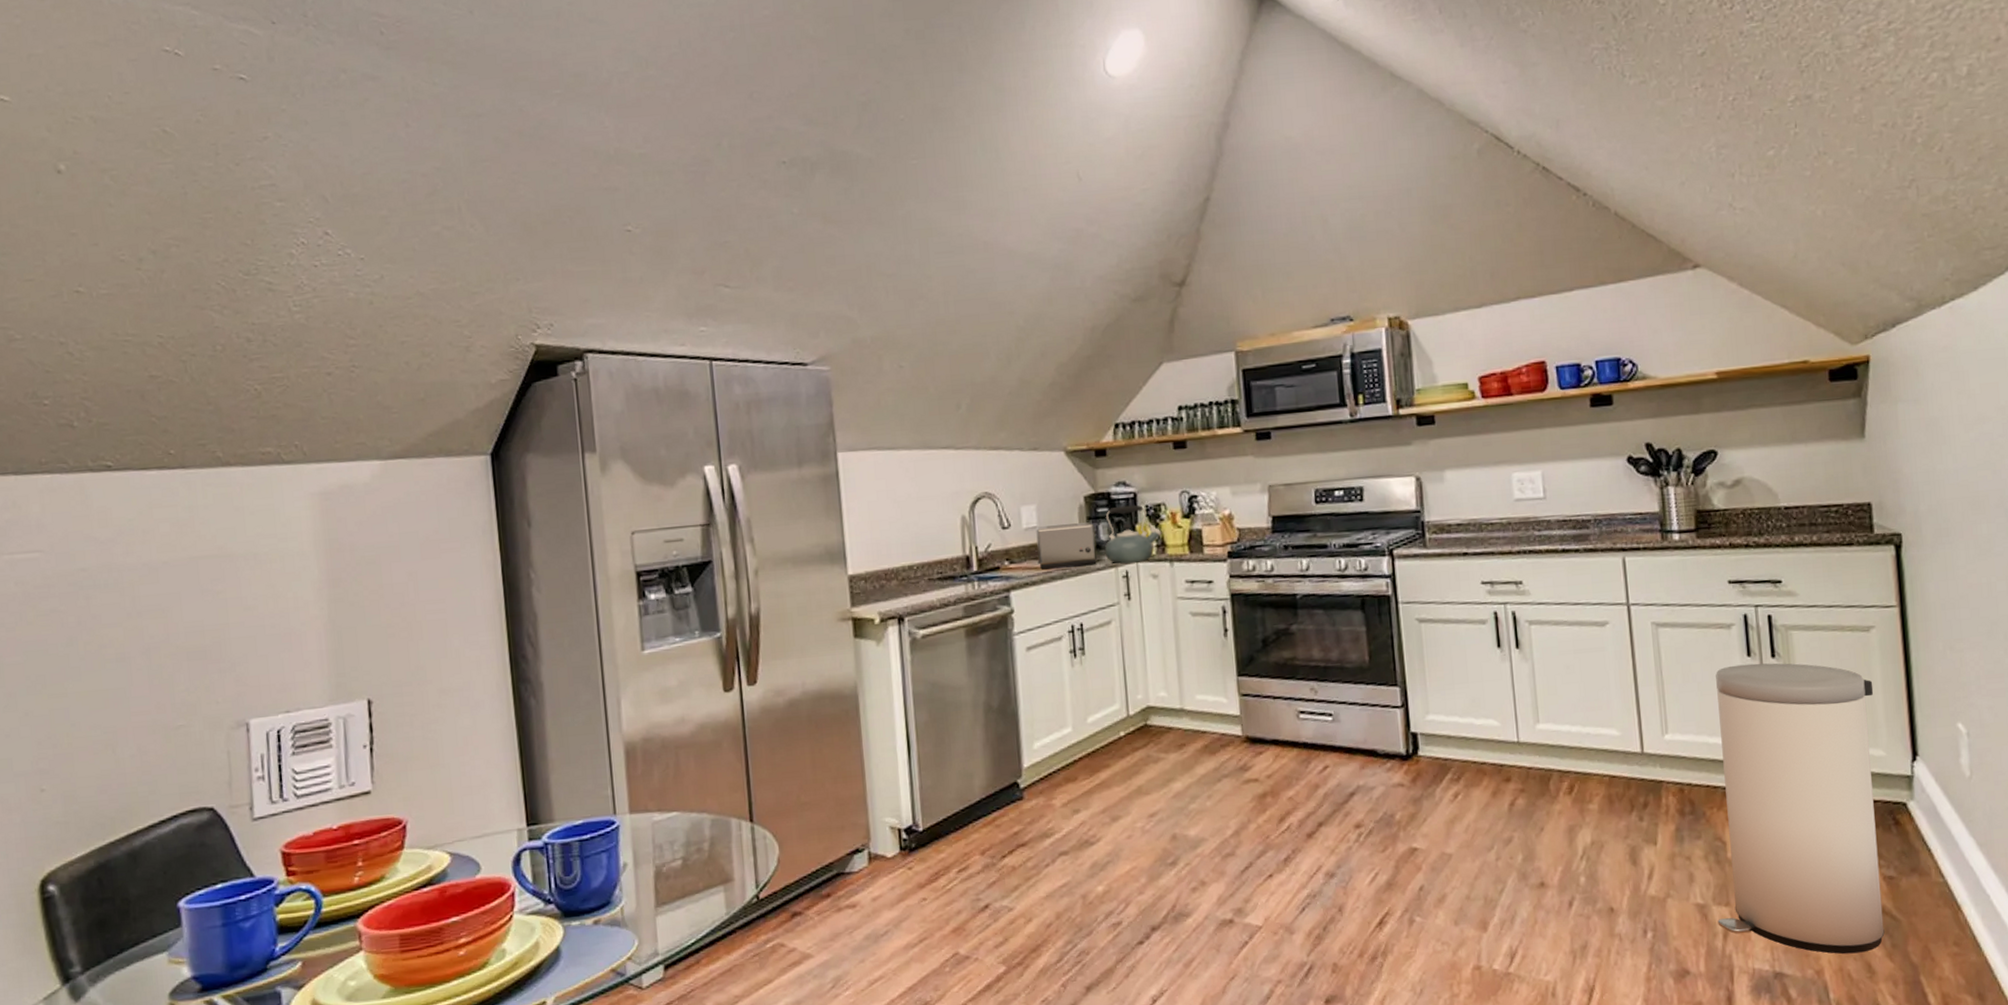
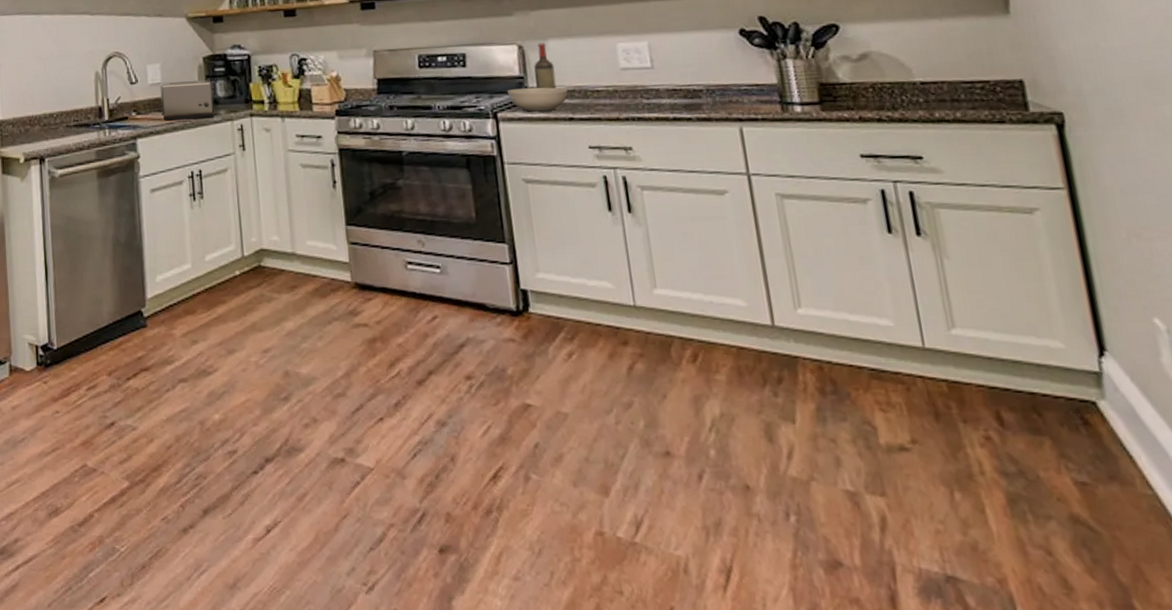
kettle: present [1104,505,1162,564] -> none [221,65,274,119]
bowl: none [1403,521,1464,548] -> present [506,87,568,112]
wine bottle: none [1431,474,1453,523] -> present [534,43,557,89]
pedal bin: present [1716,663,1885,954] -> none [852,240,1082,565]

